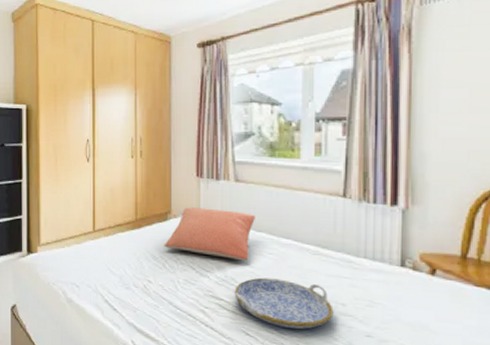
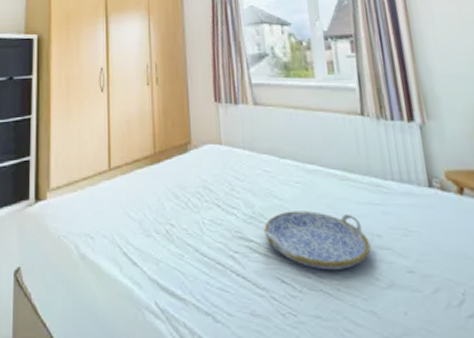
pillow: present [164,207,255,261] -> none [185,135,278,193]

